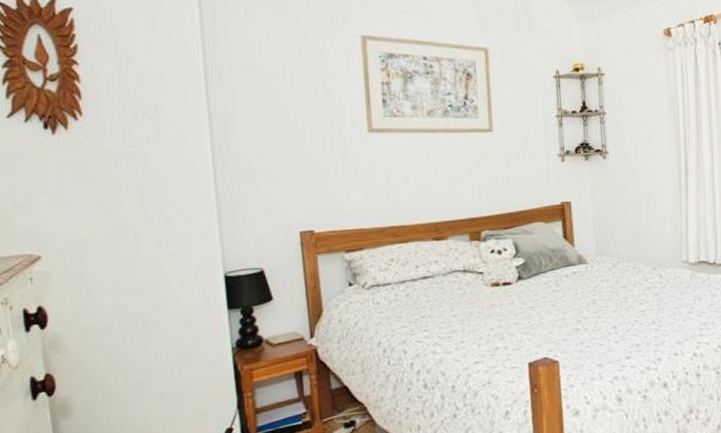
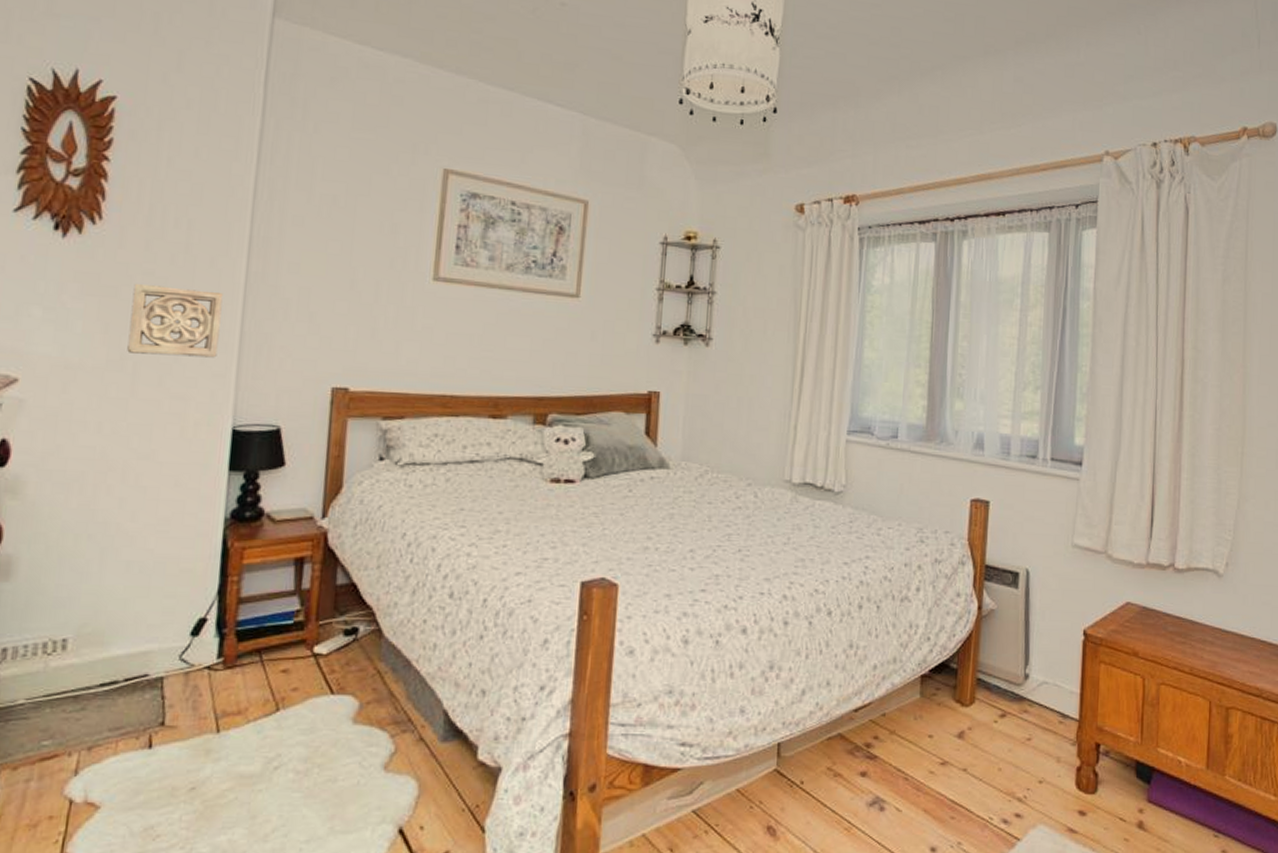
wall ornament: none [120,164,200,224] -> present [127,284,223,358]

